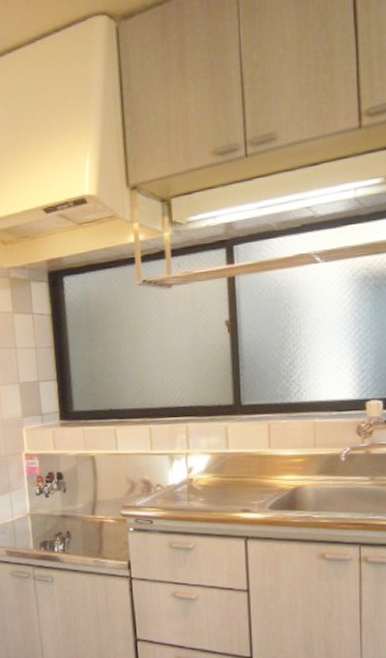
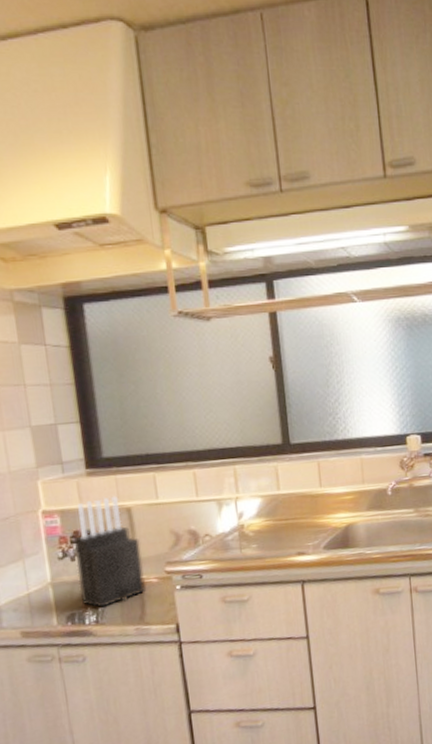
knife block: none [49,444,104,539] -> present [74,495,146,608]

